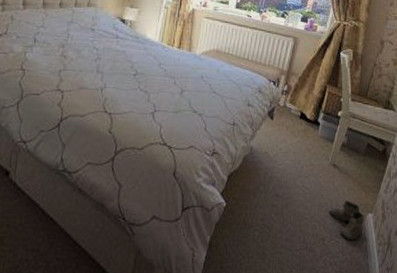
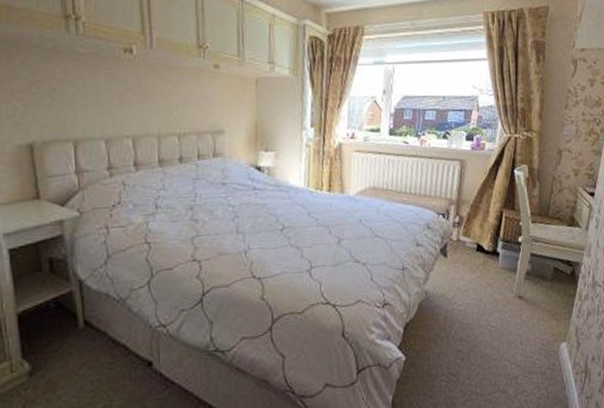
boots: present [328,200,365,244] -> none [518,332,560,376]

